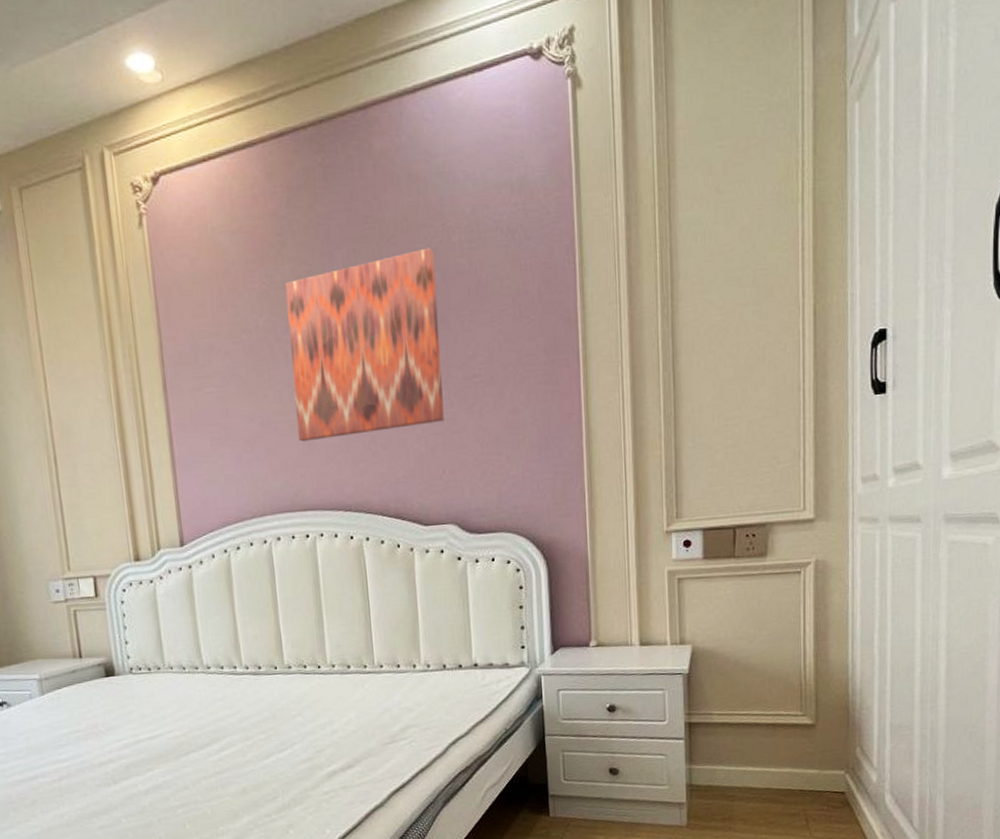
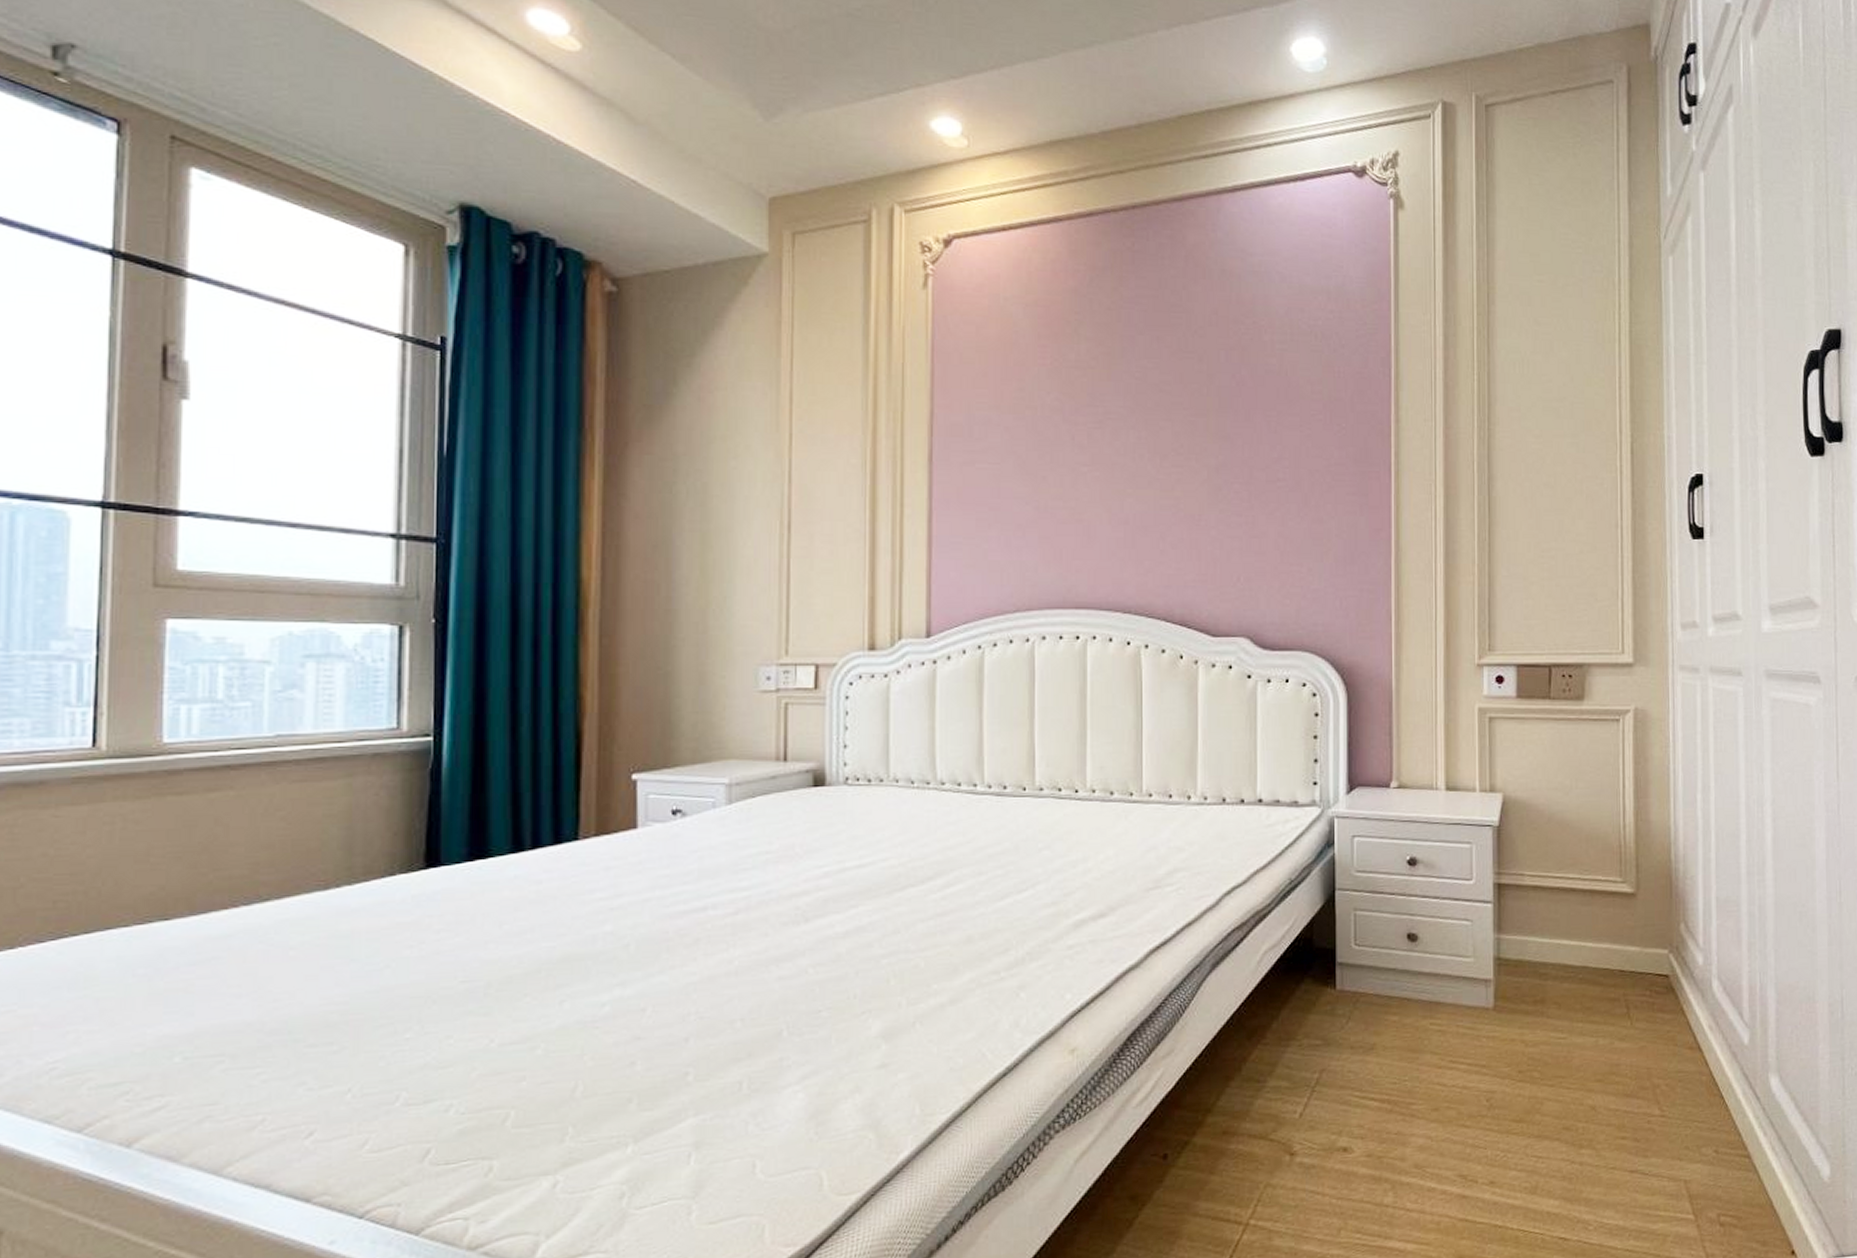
wall art: present [285,247,444,442] -> none [1078,344,1244,532]

